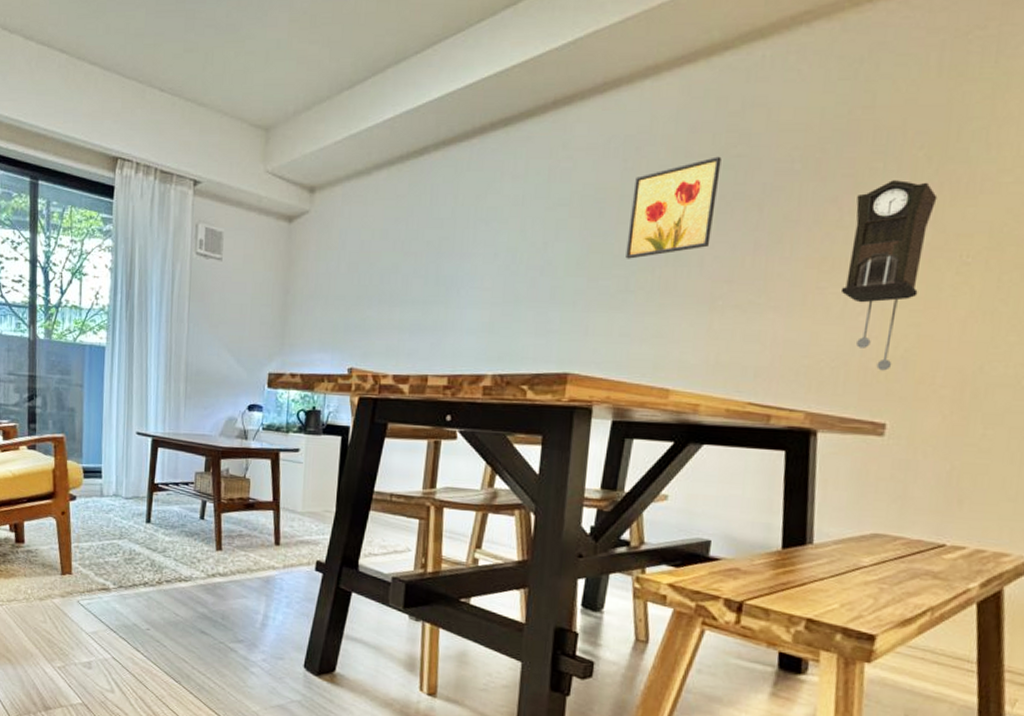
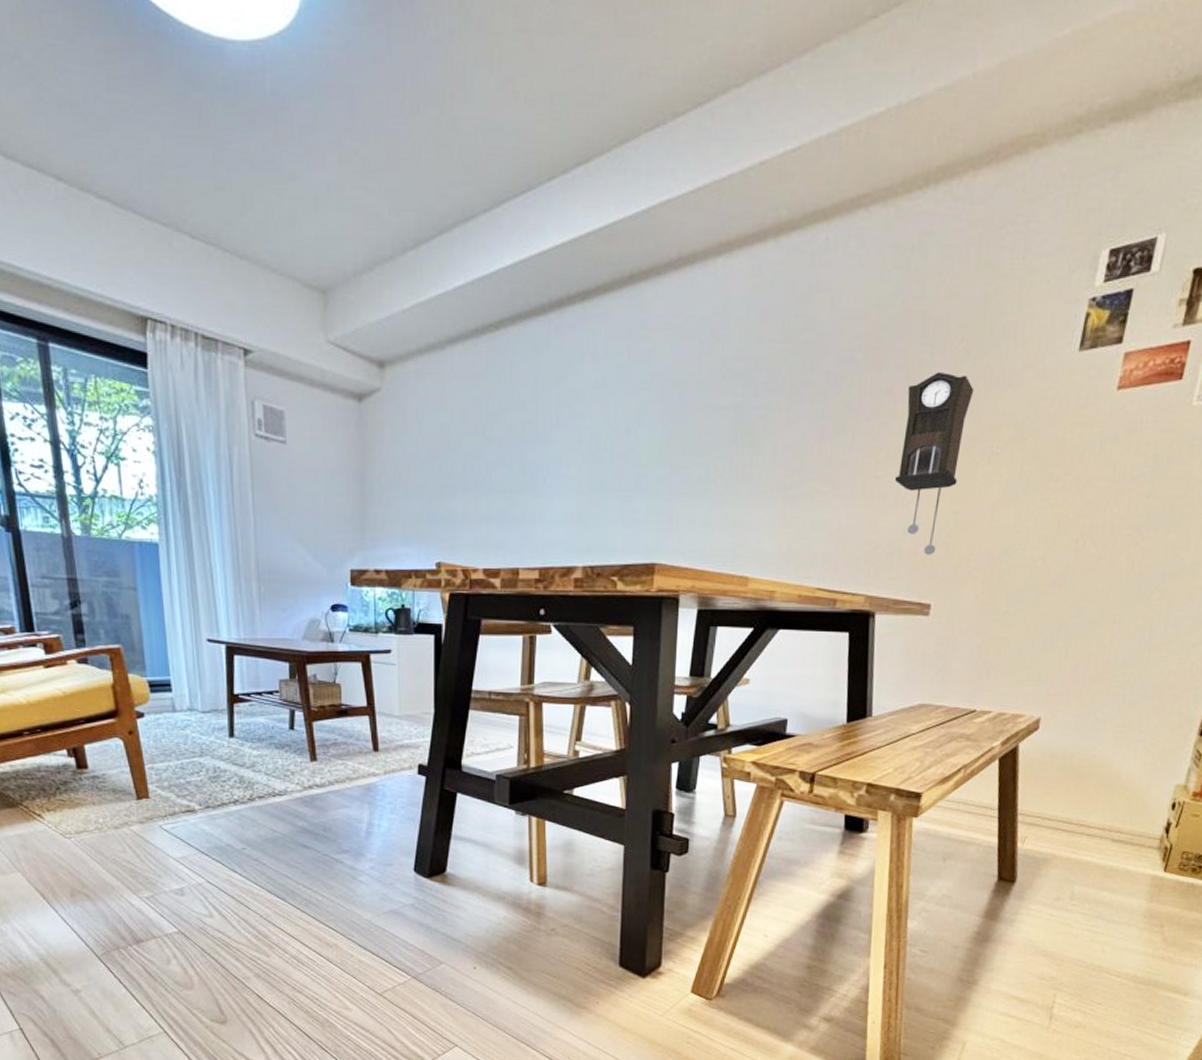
wall art: present [625,156,722,259] -> none [705,342,790,447]

